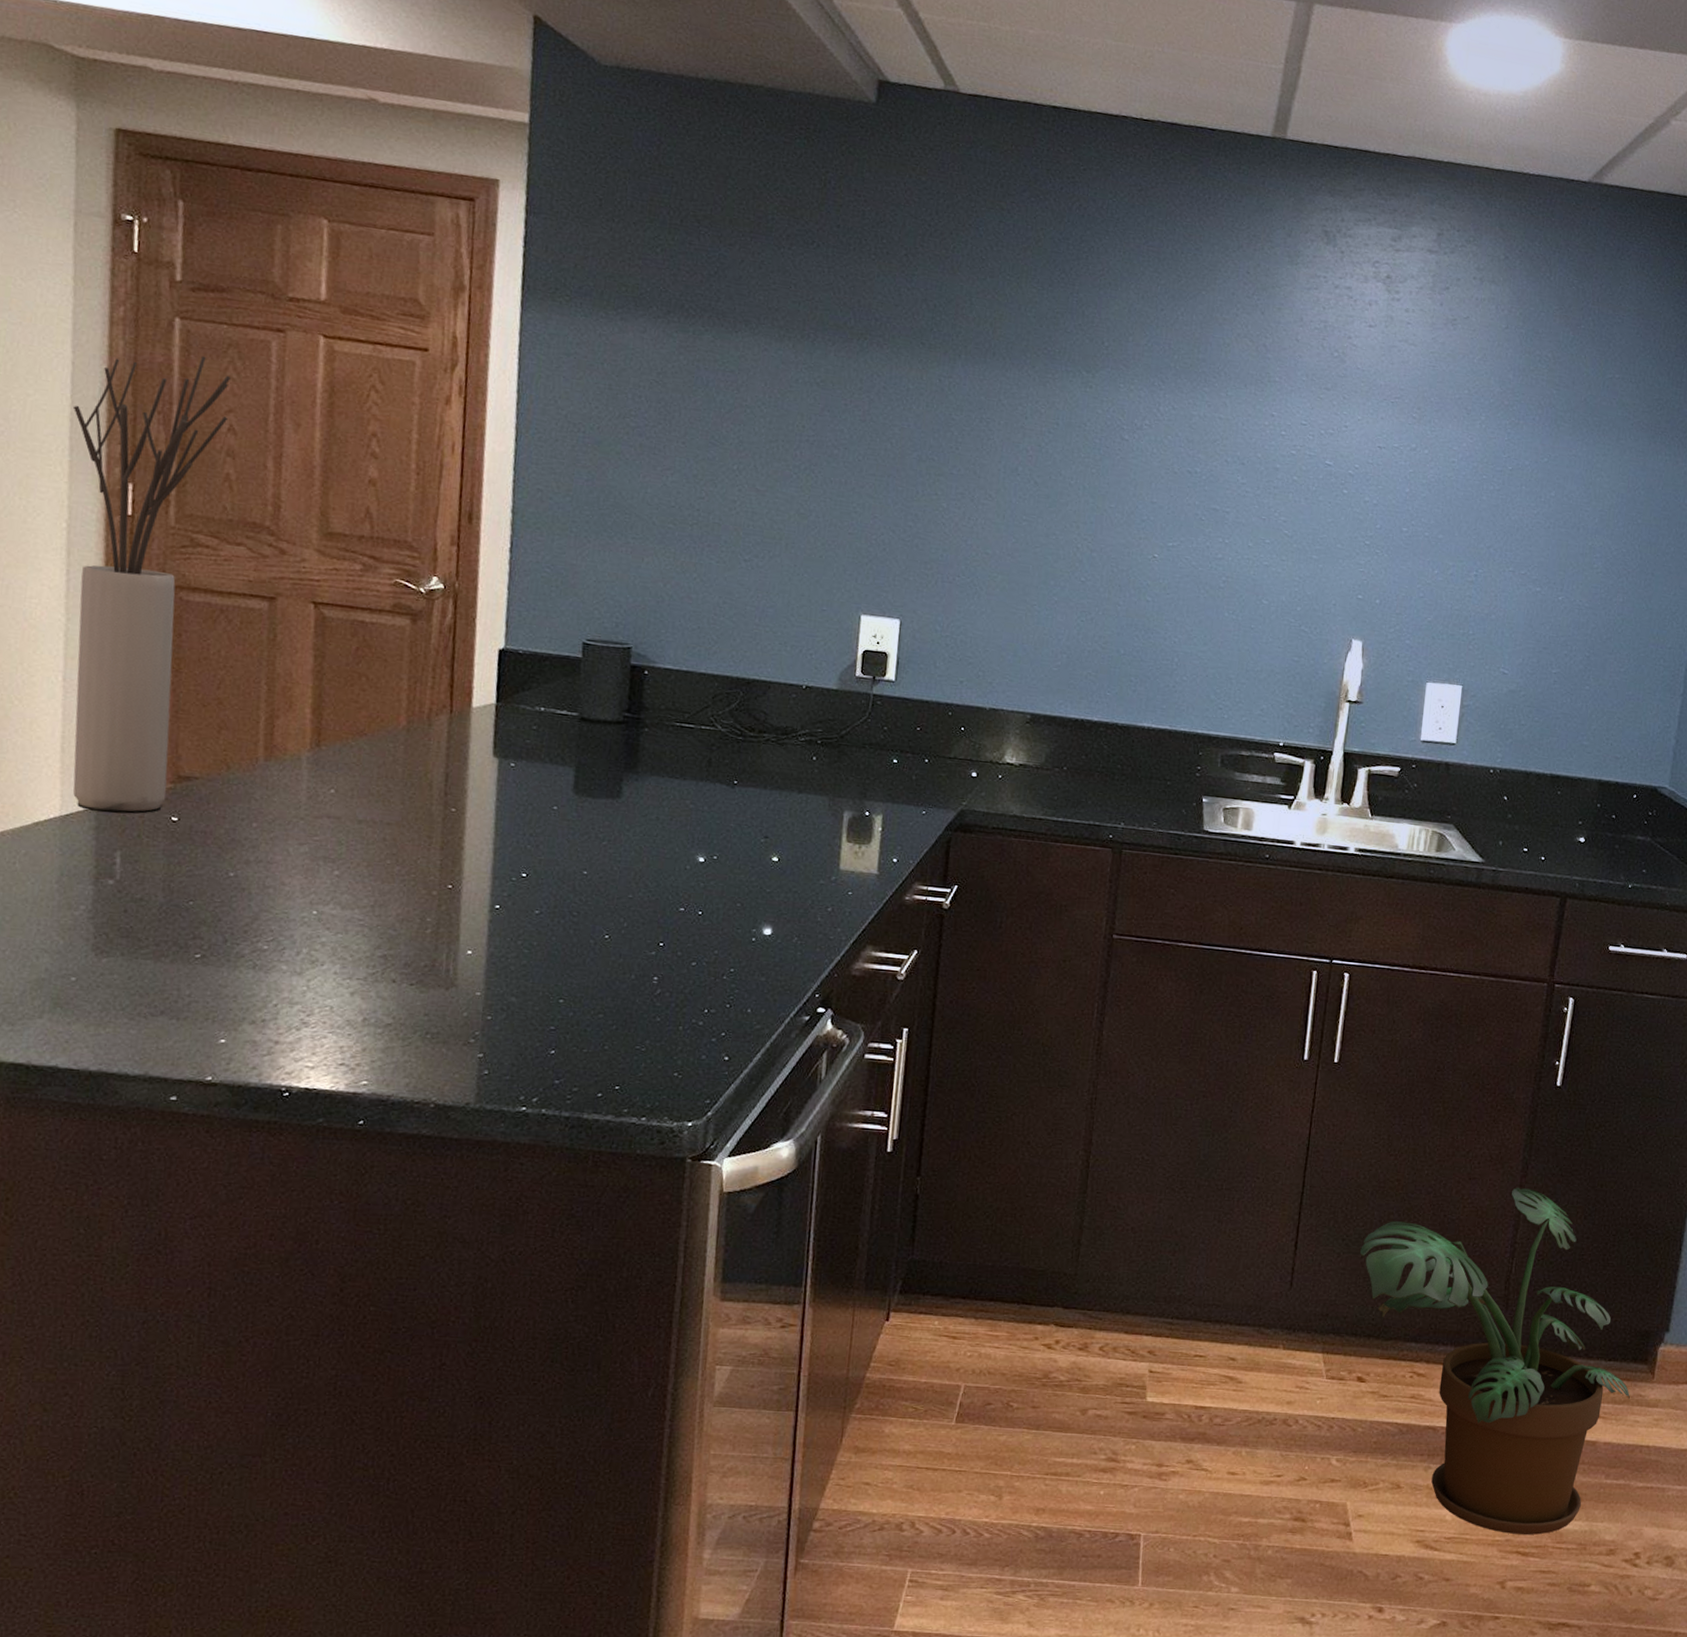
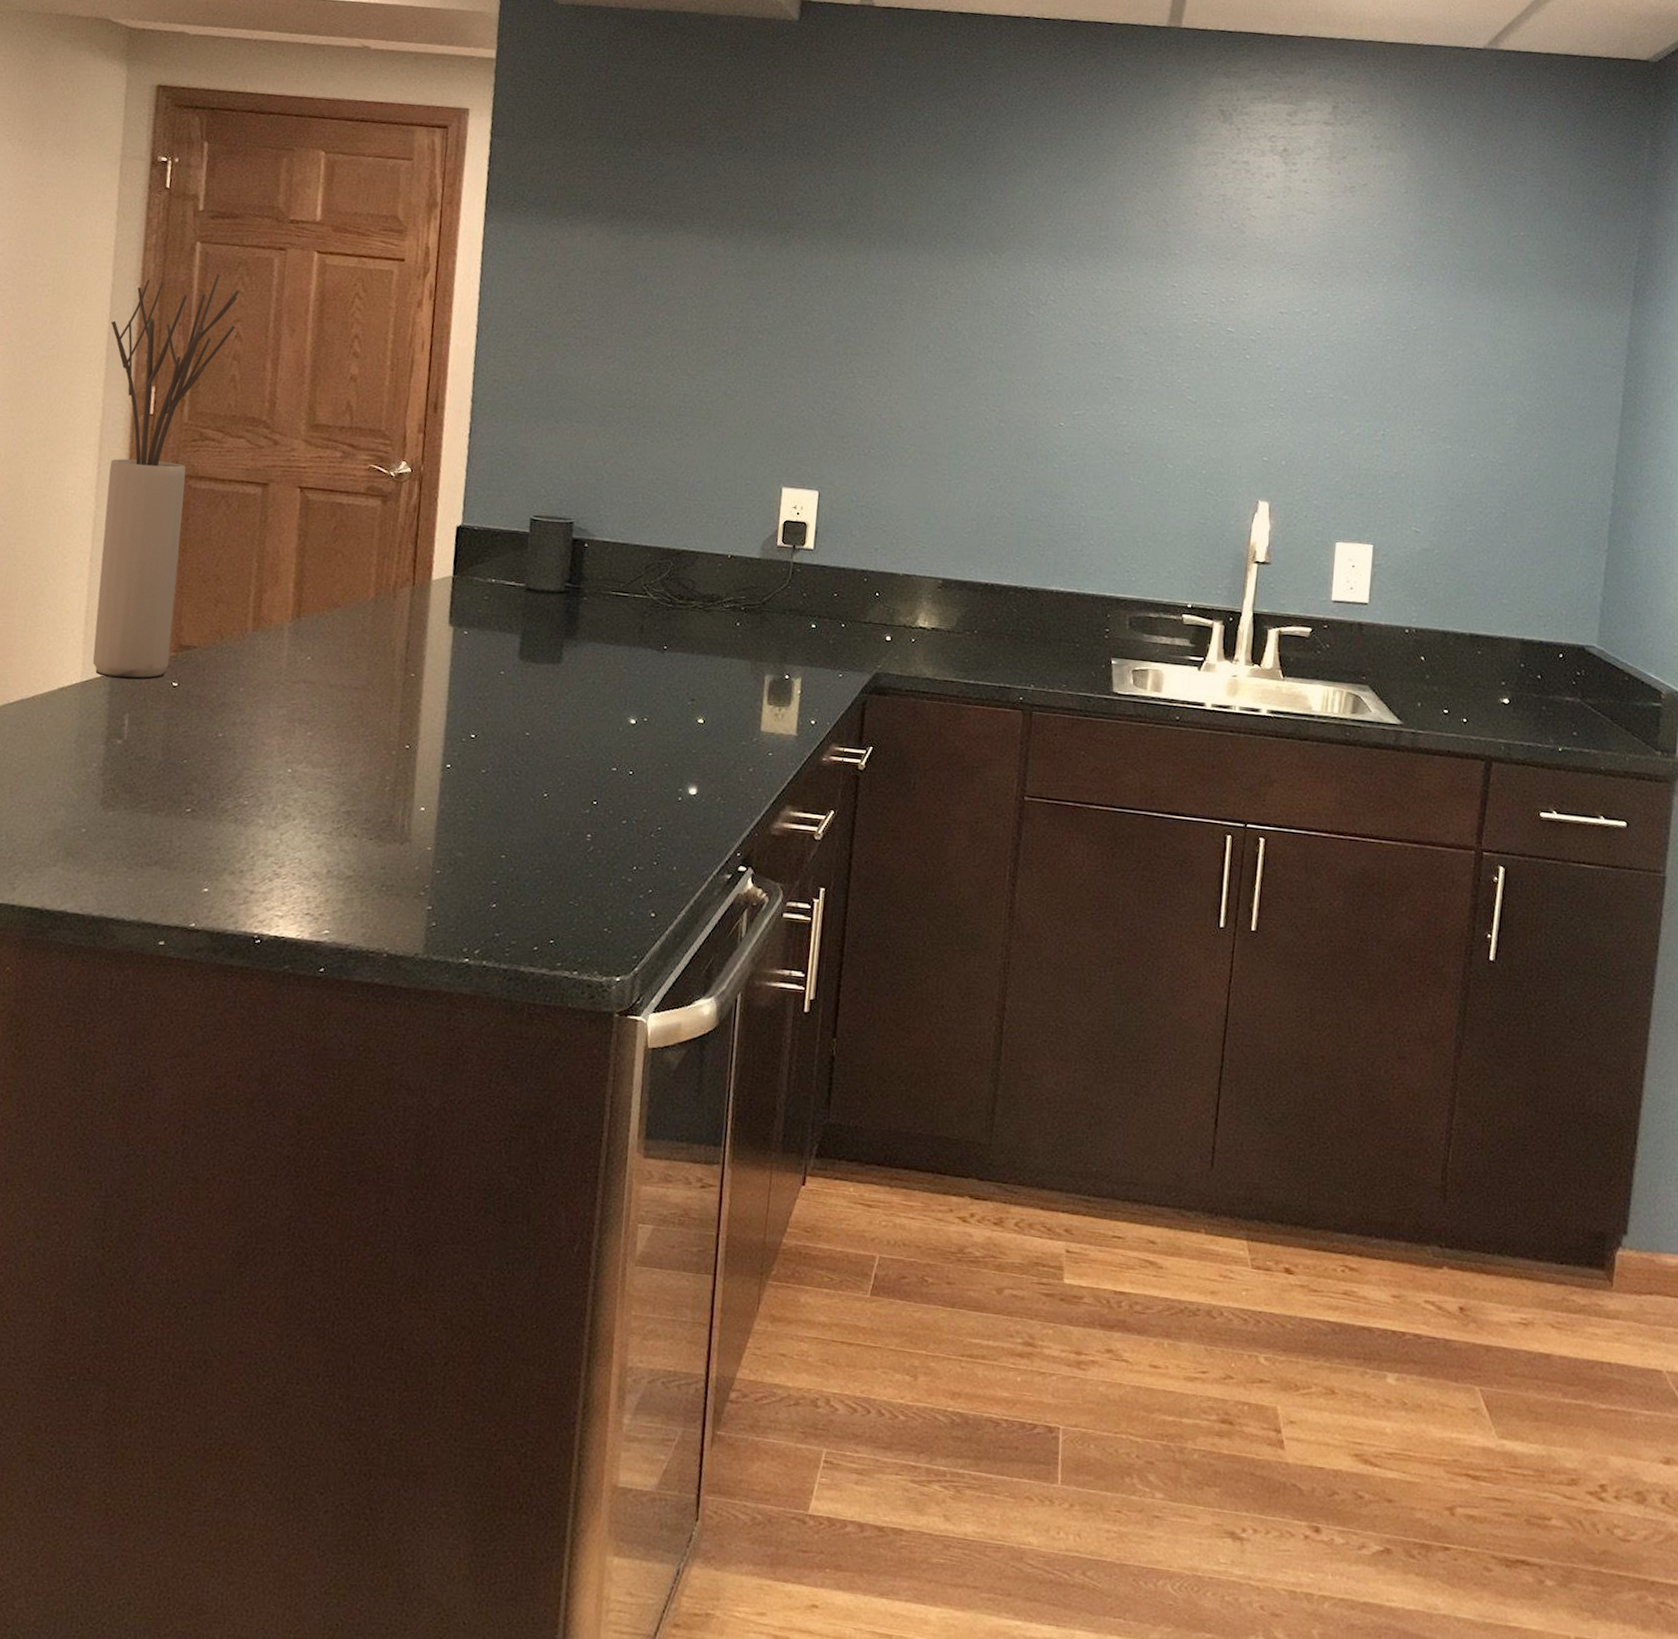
potted plant: present [1360,1188,1630,1535] -> none [1284,1069,1586,1457]

